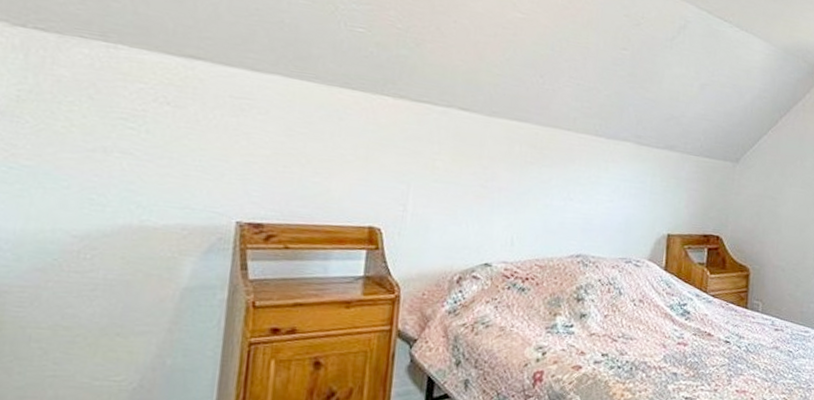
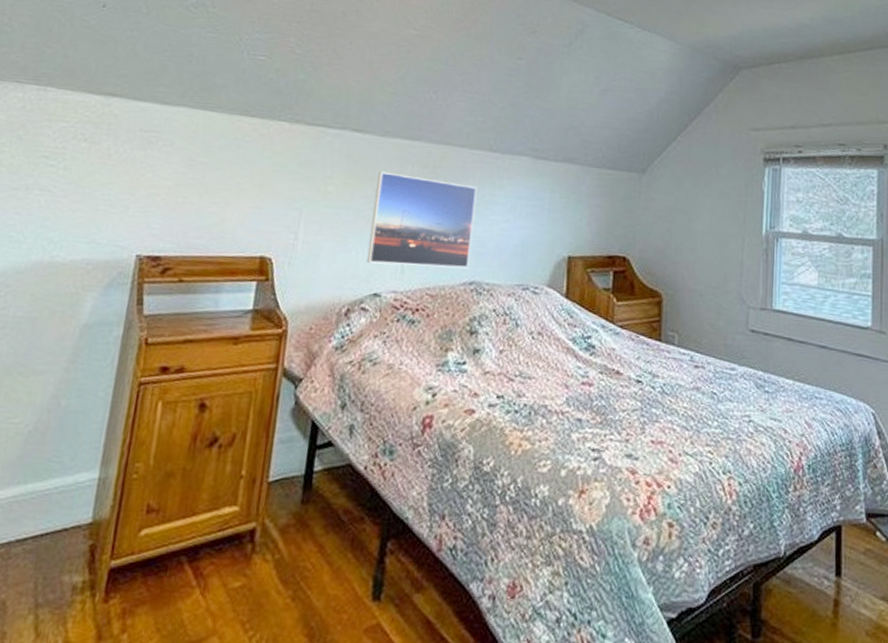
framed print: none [476,150,584,243] -> present [366,171,477,269]

